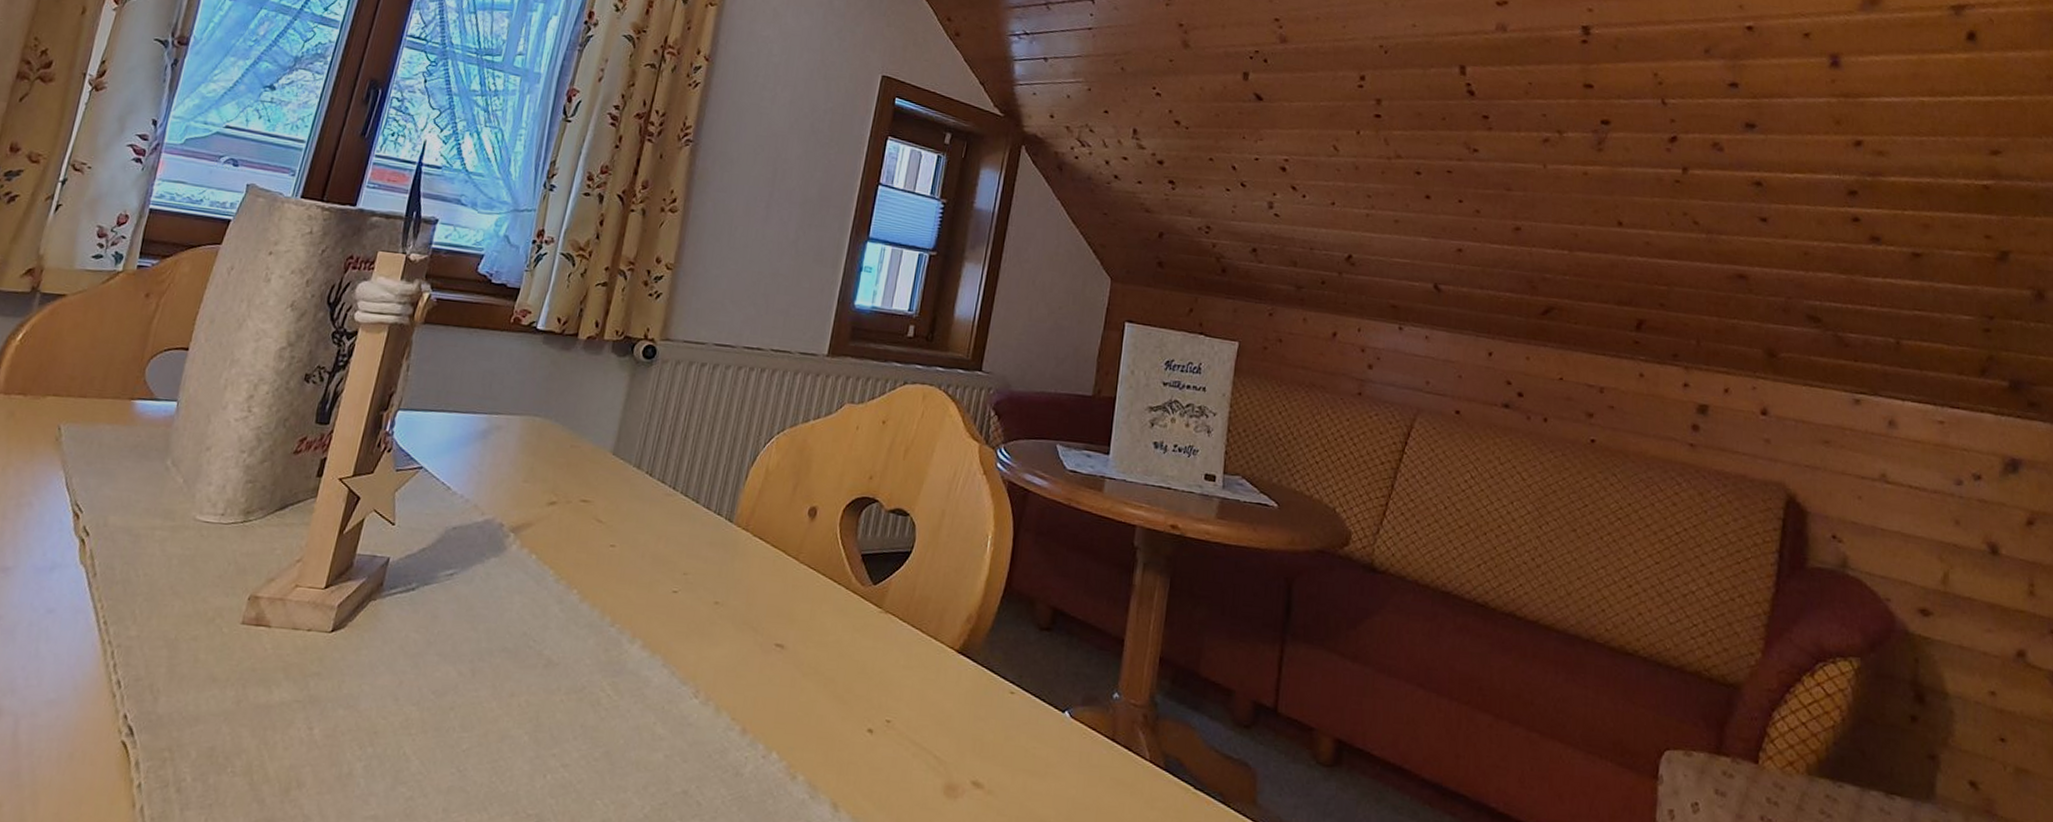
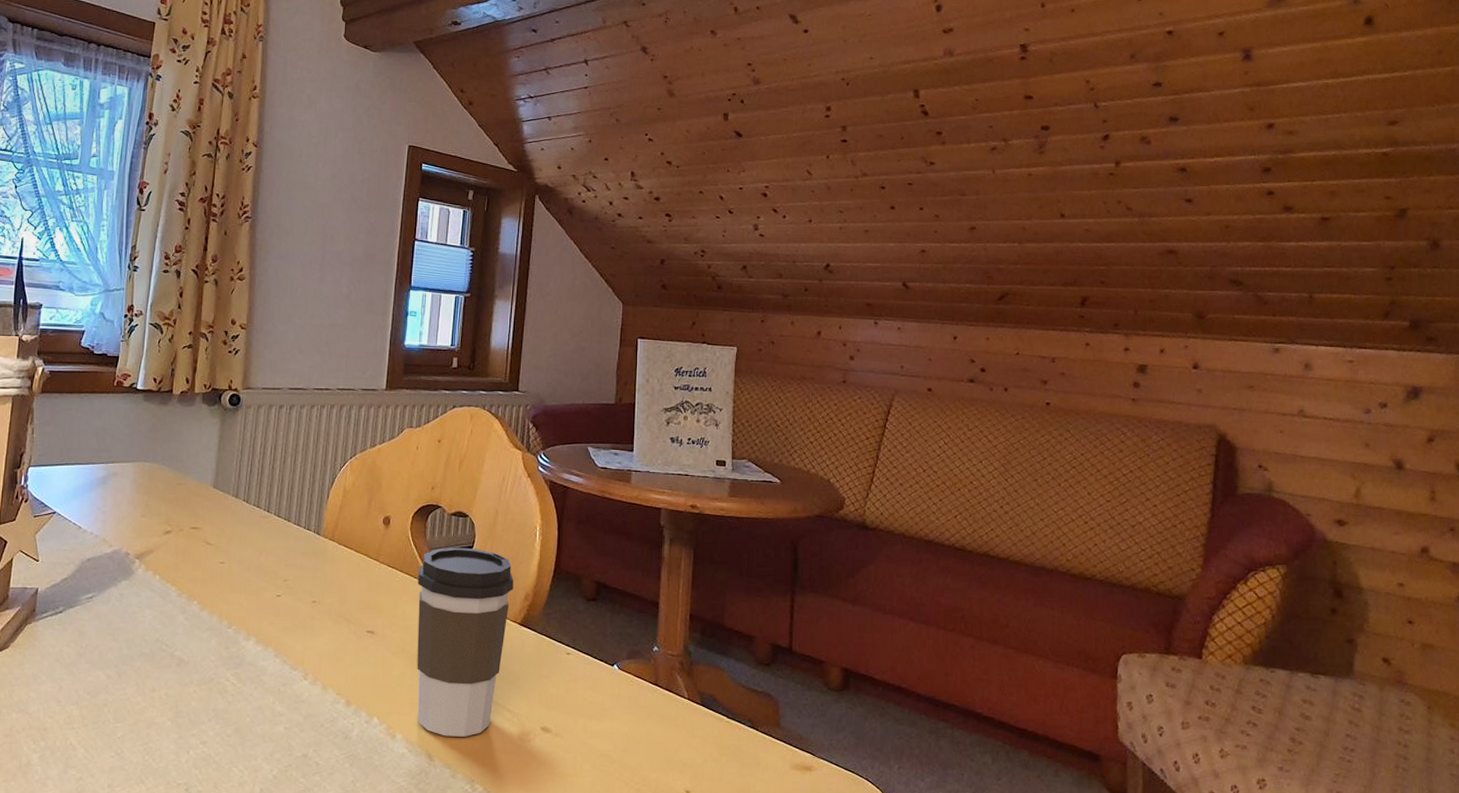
coffee cup: none [825,551,956,785] -> present [417,547,514,737]

